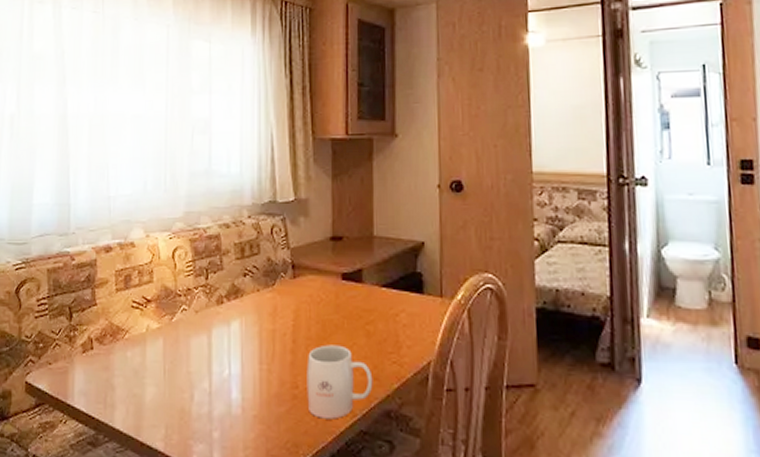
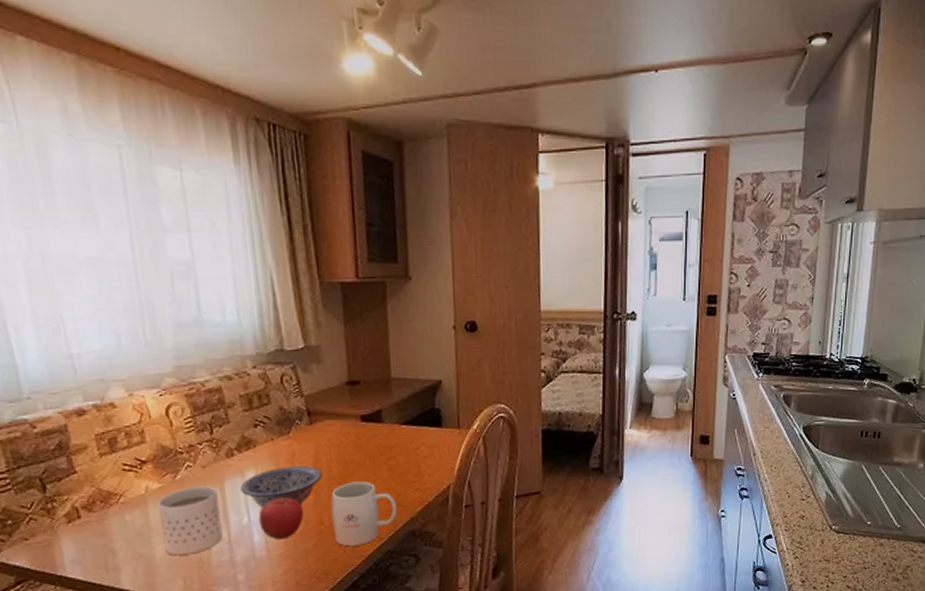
mug: none [153,331,205,402] -> present [157,486,223,556]
bowl: none [225,320,302,364] -> present [240,465,323,508]
fruit: none [238,353,280,400] -> present [258,497,304,540]

